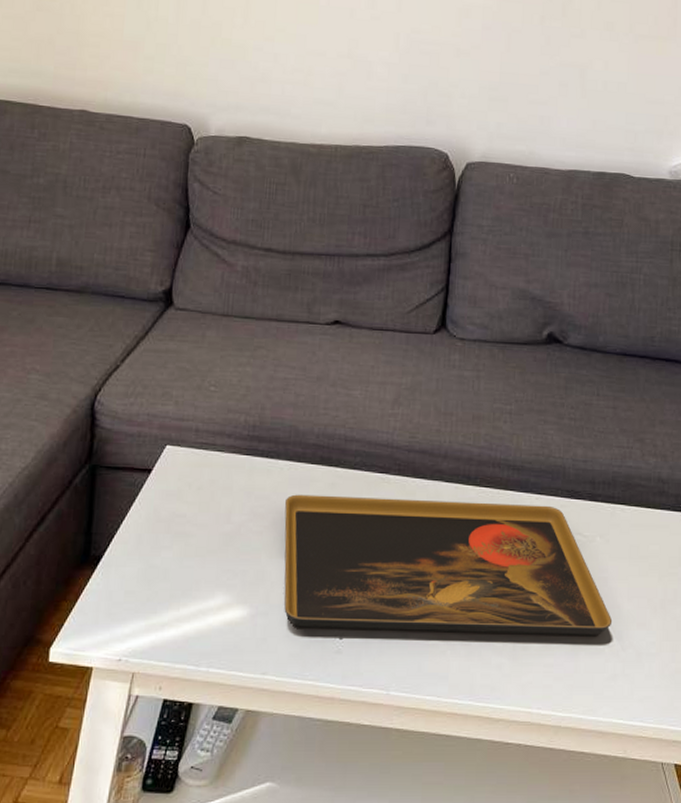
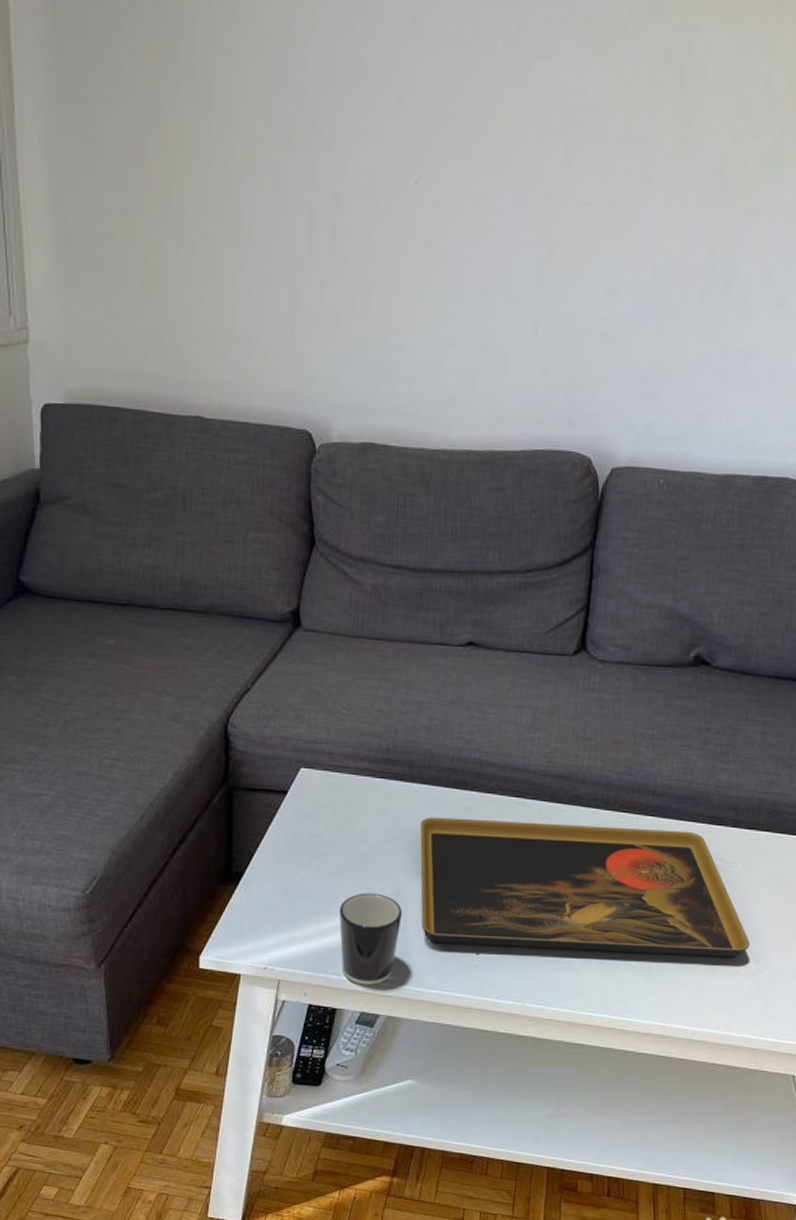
mug: none [199,575,265,676] -> present [338,893,402,985]

